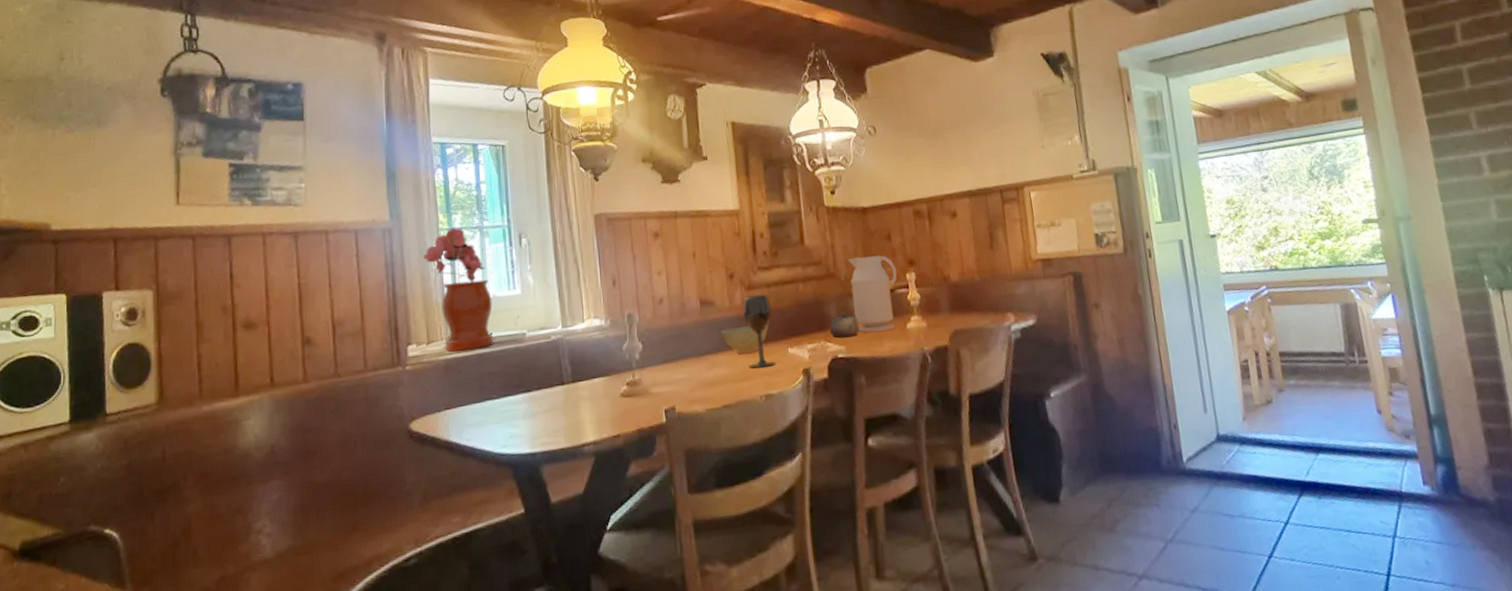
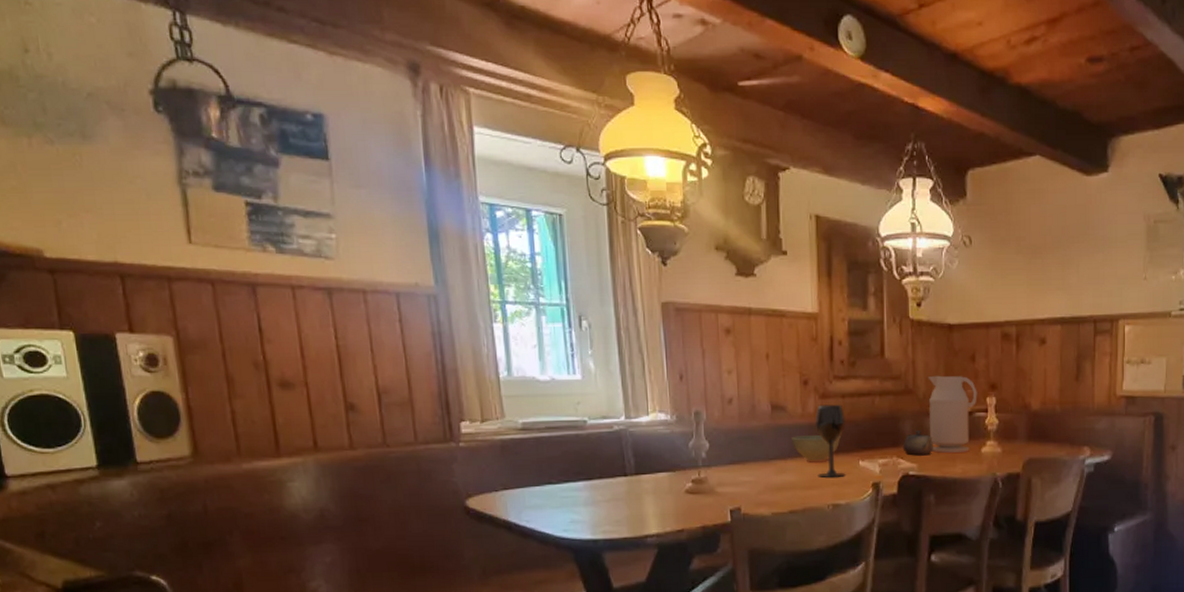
potted flower: present [423,227,493,352] -> none [474,300,552,432]

